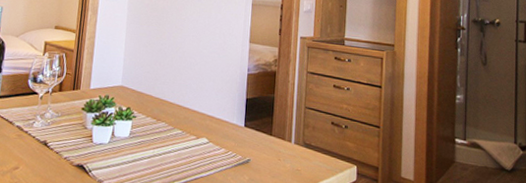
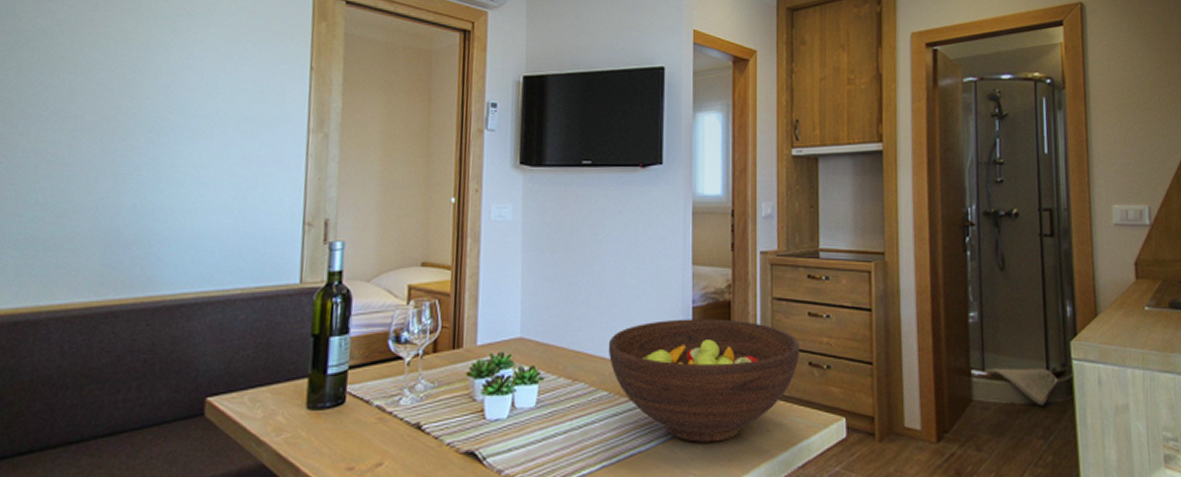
fruit bowl: none [184,82,325,175] -> present [608,319,799,443]

